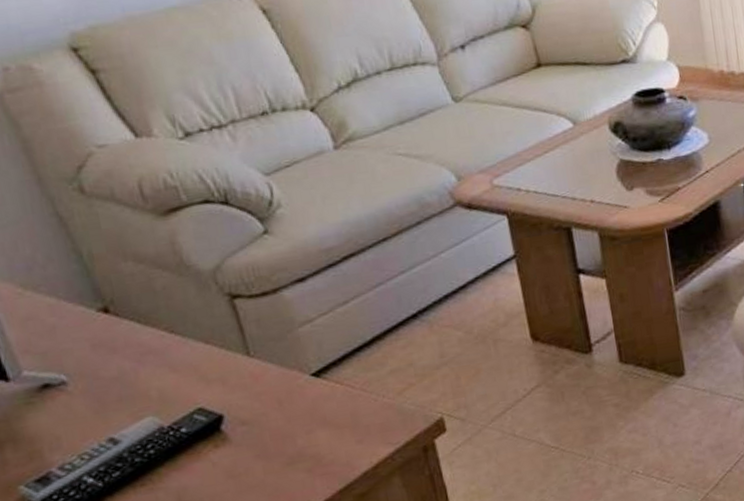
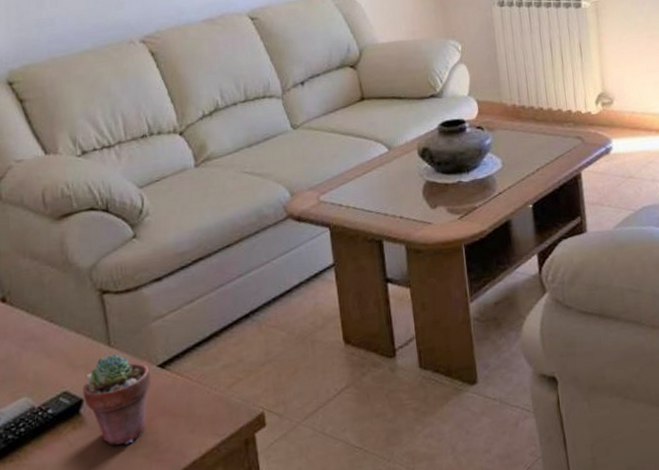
potted succulent: none [220,363,305,462] -> present [82,353,151,445]

